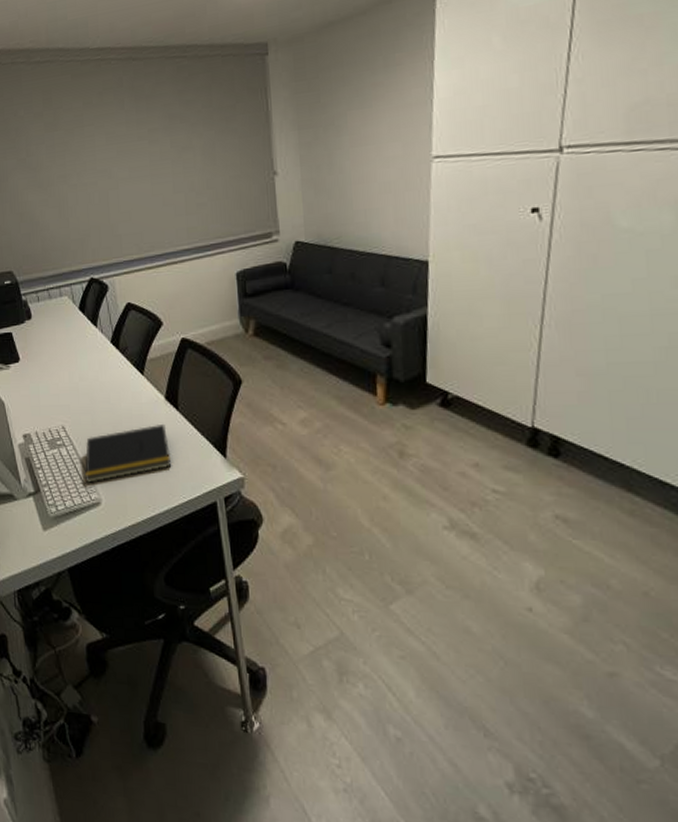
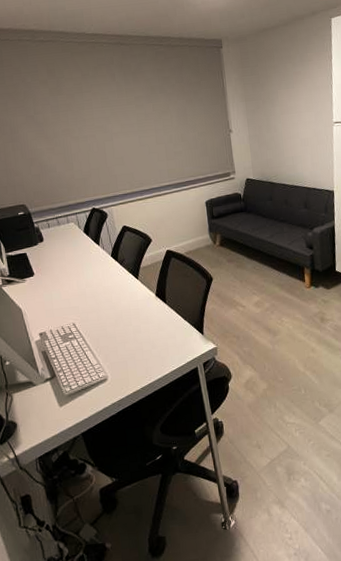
notepad: present [85,423,172,483] -> none [93,314,163,365]

